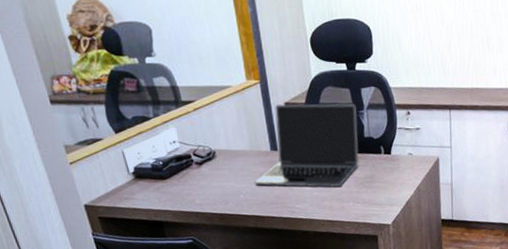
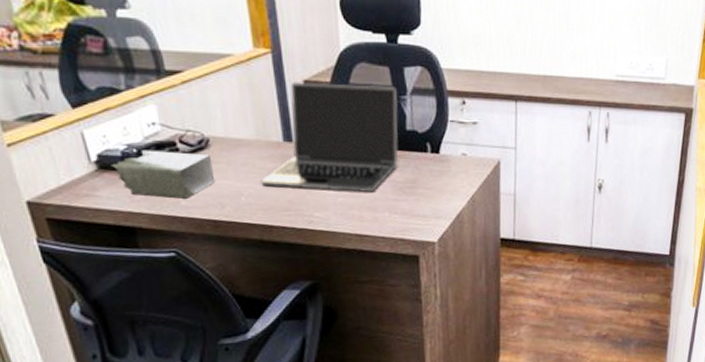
tissue box: none [144,162,221,198] -> present [110,150,215,199]

